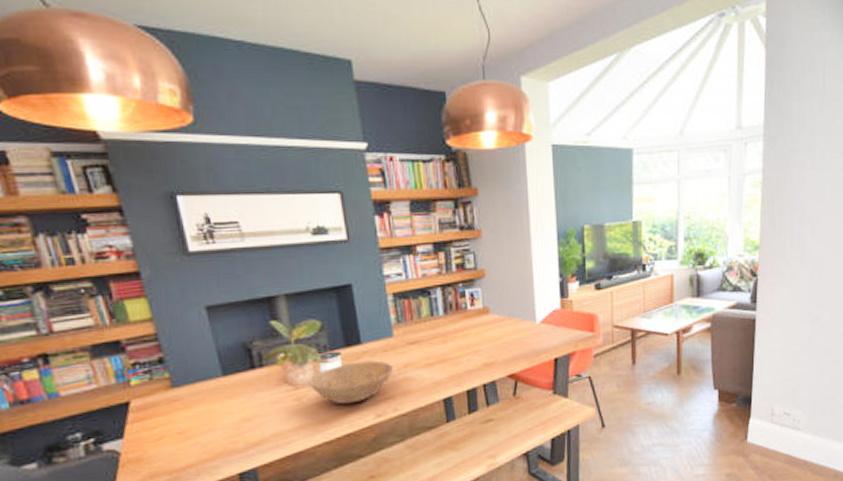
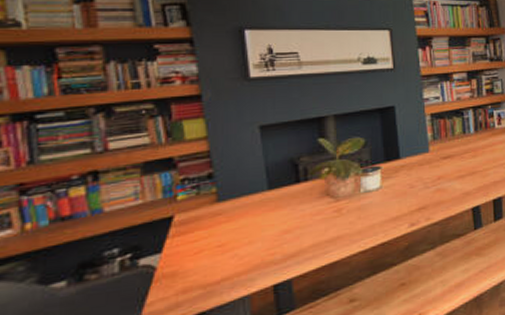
bowl: present [308,360,393,405] -> none [349,173,428,215]

